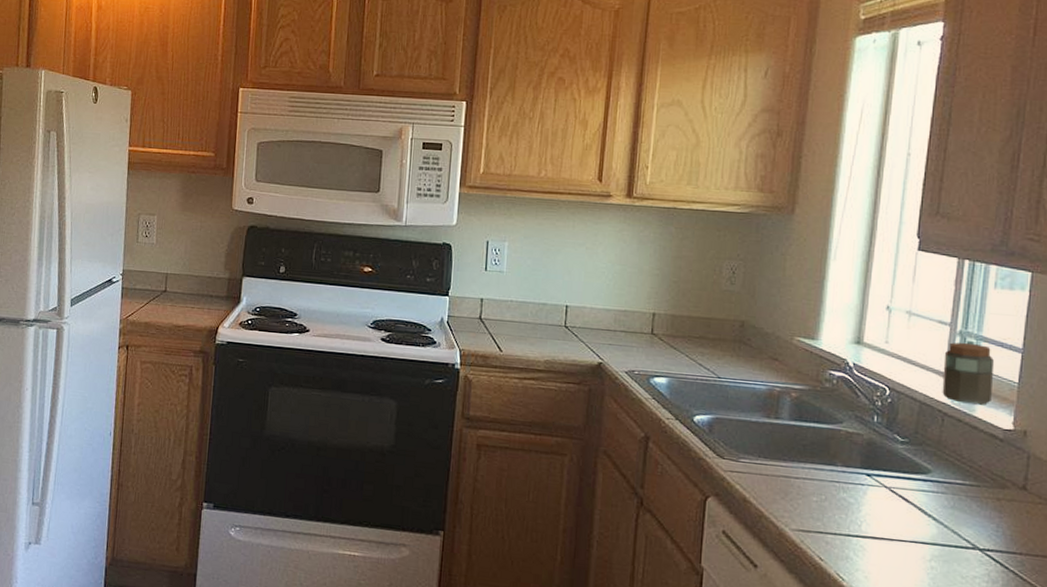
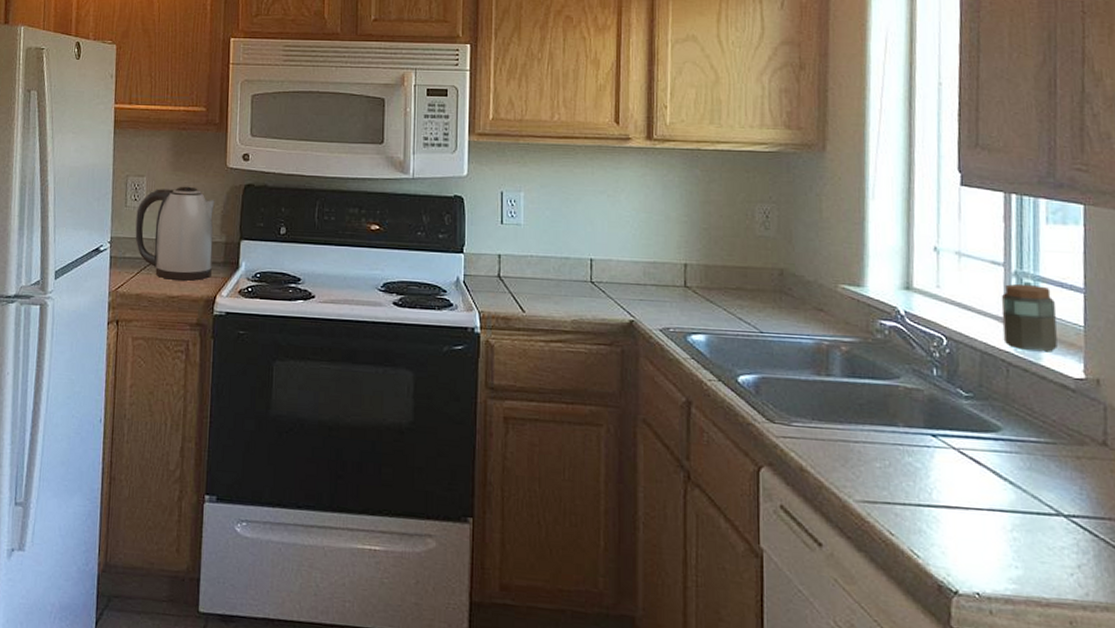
kettle: none [145,225,220,312] -> present [135,186,215,281]

